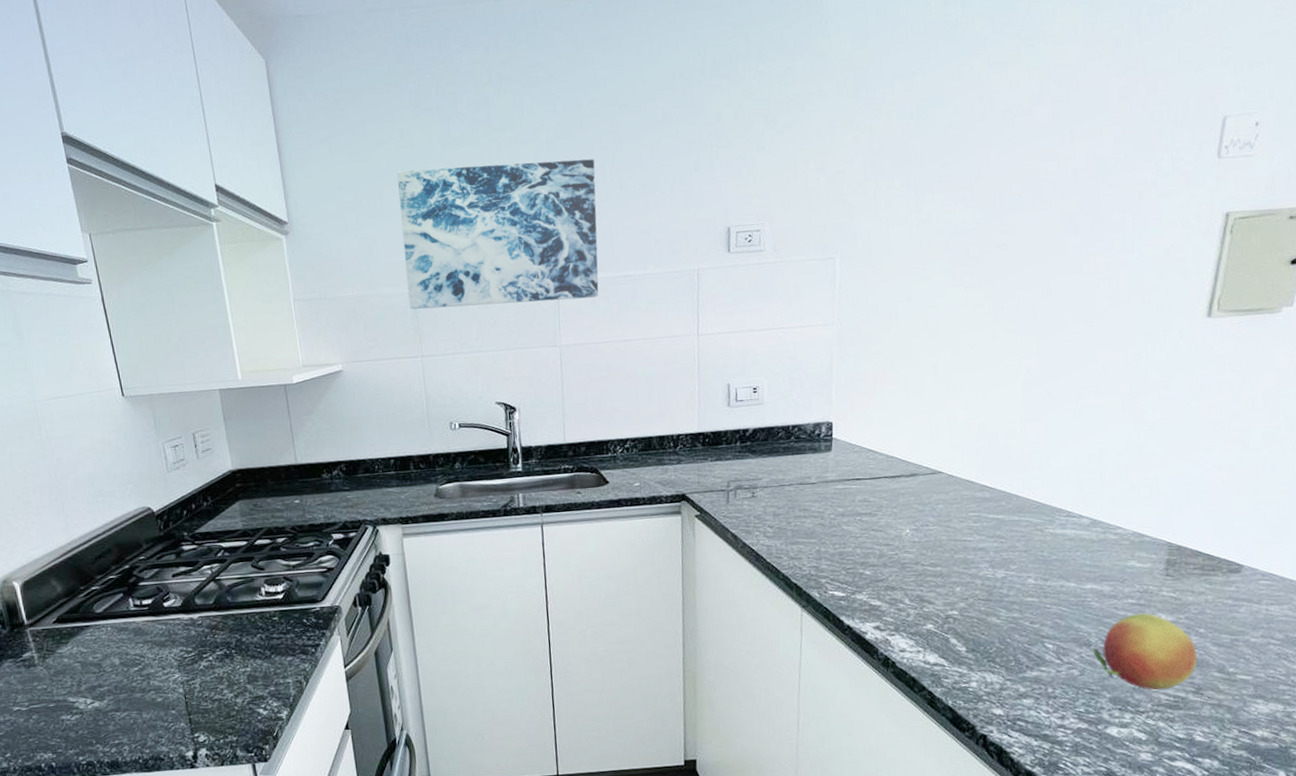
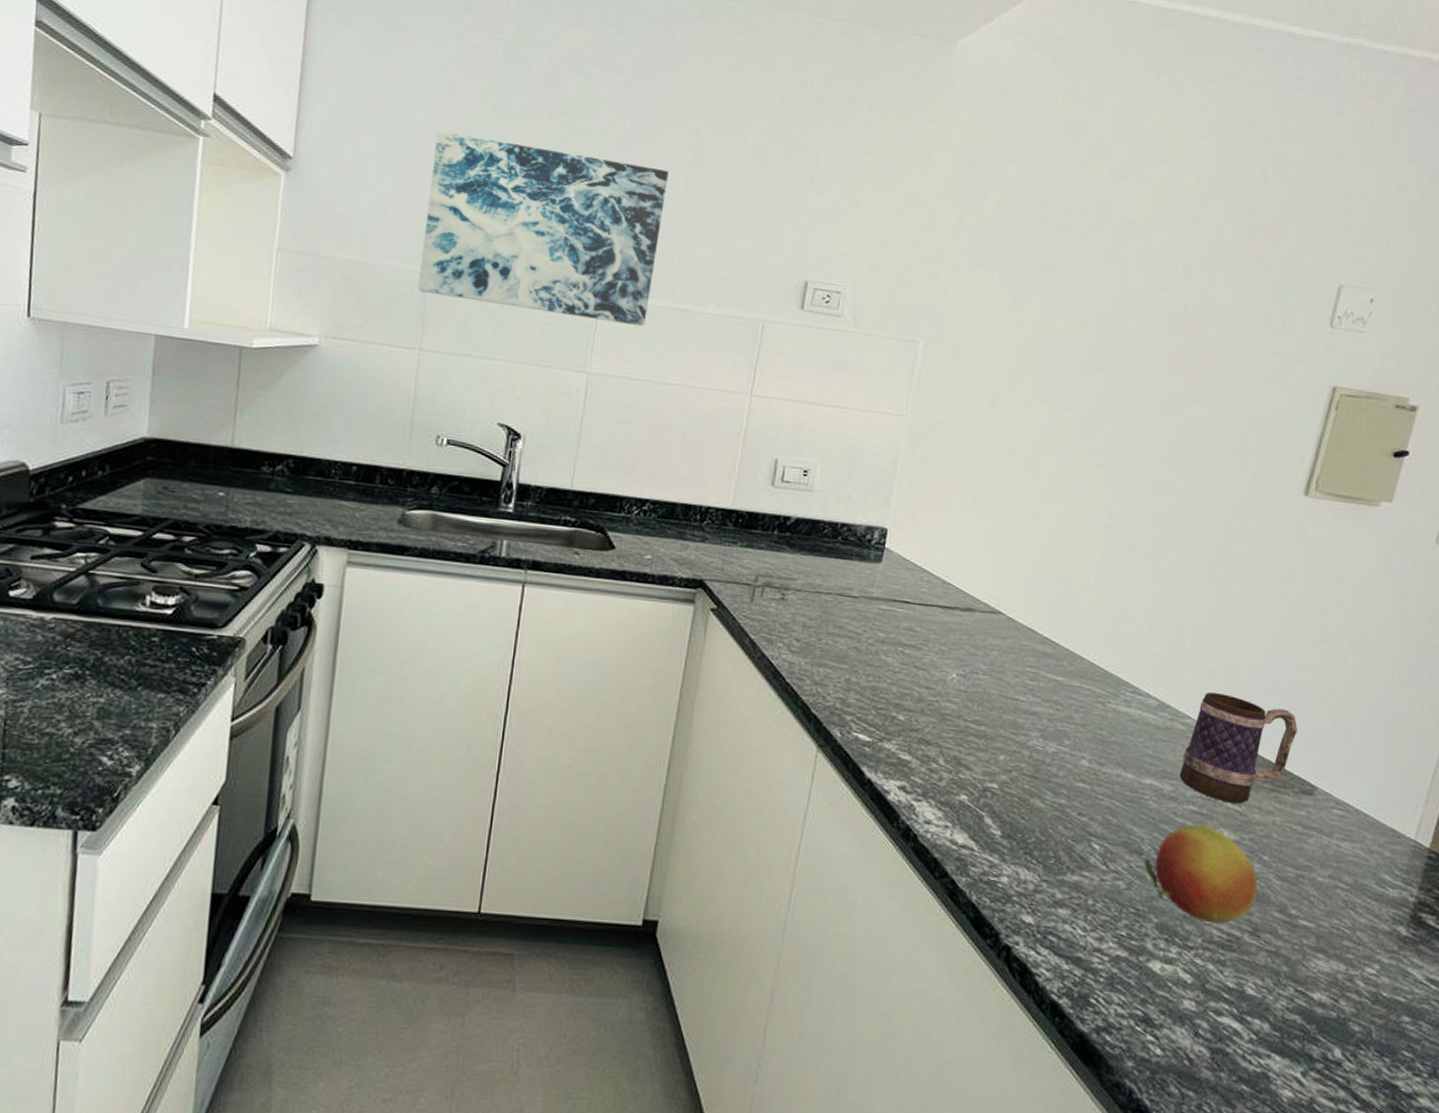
mug: none [1116,502,1221,592] -> present [1179,692,1297,804]

